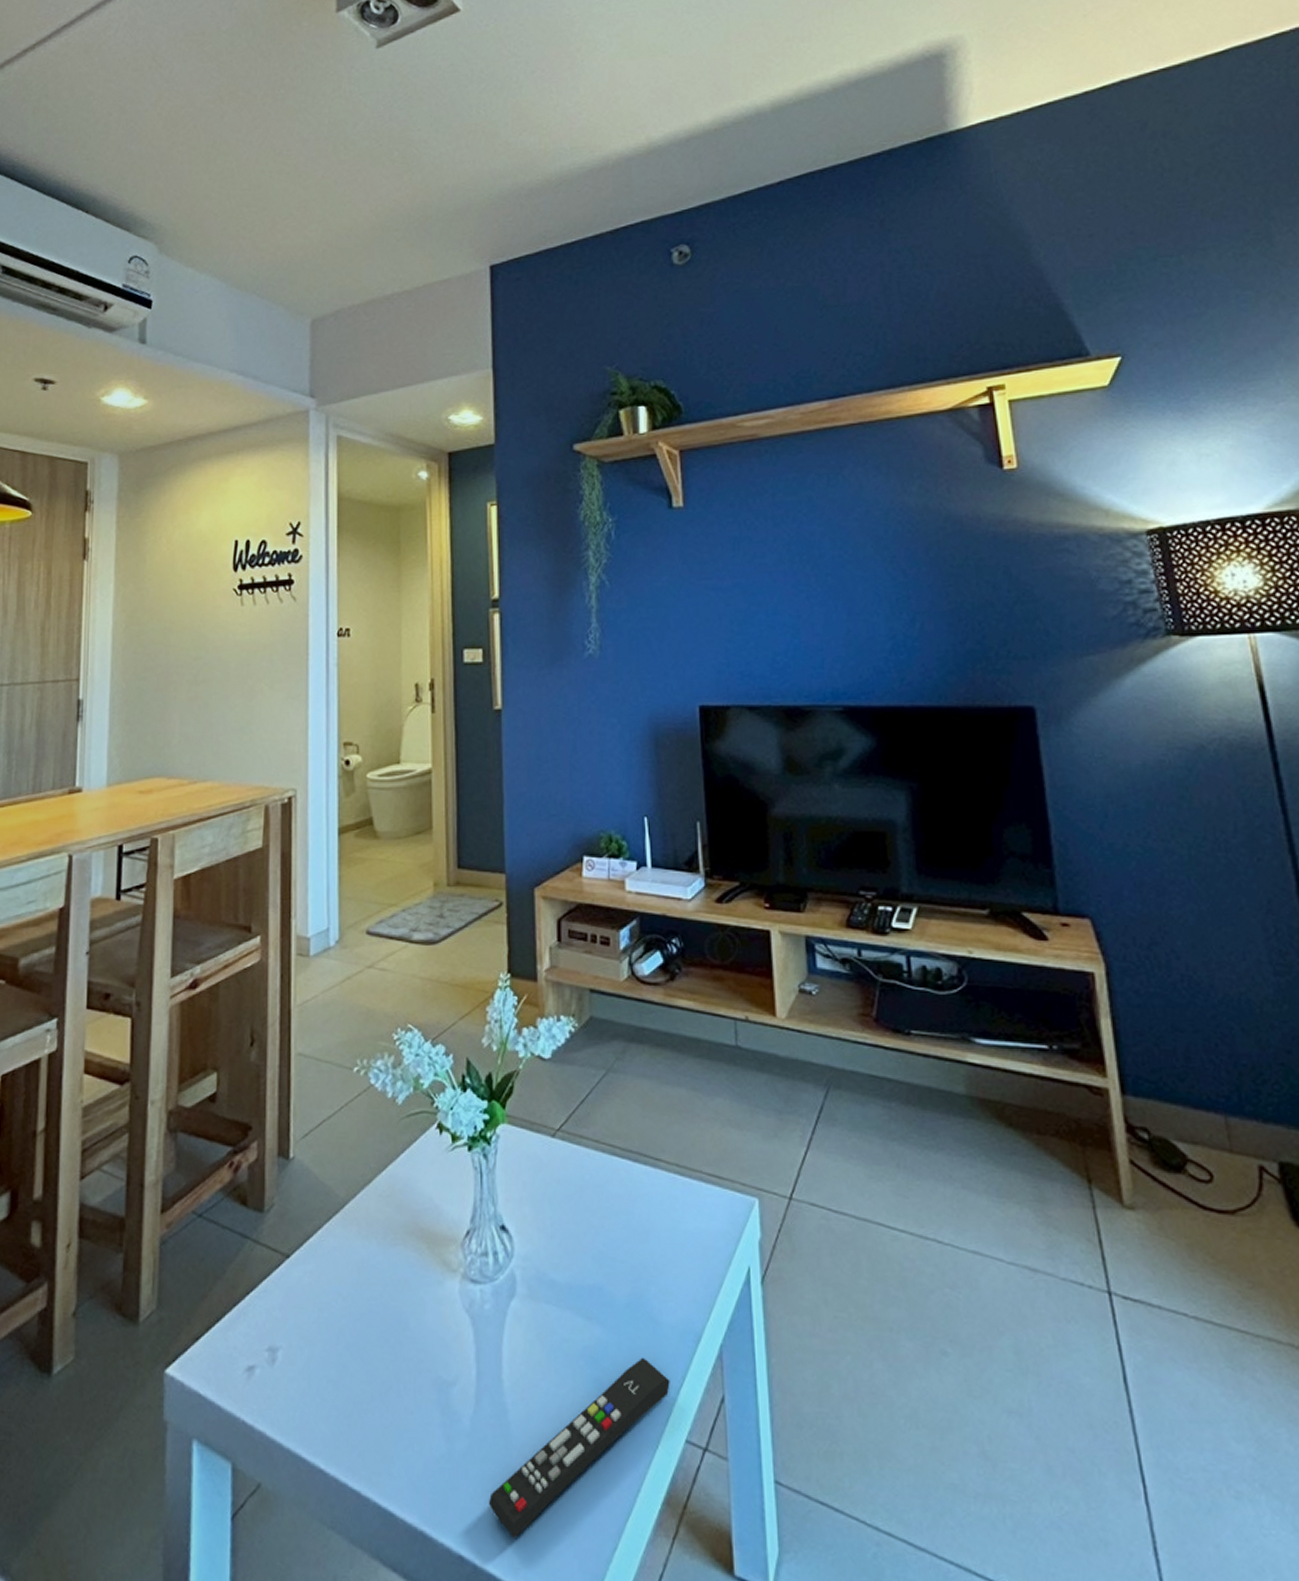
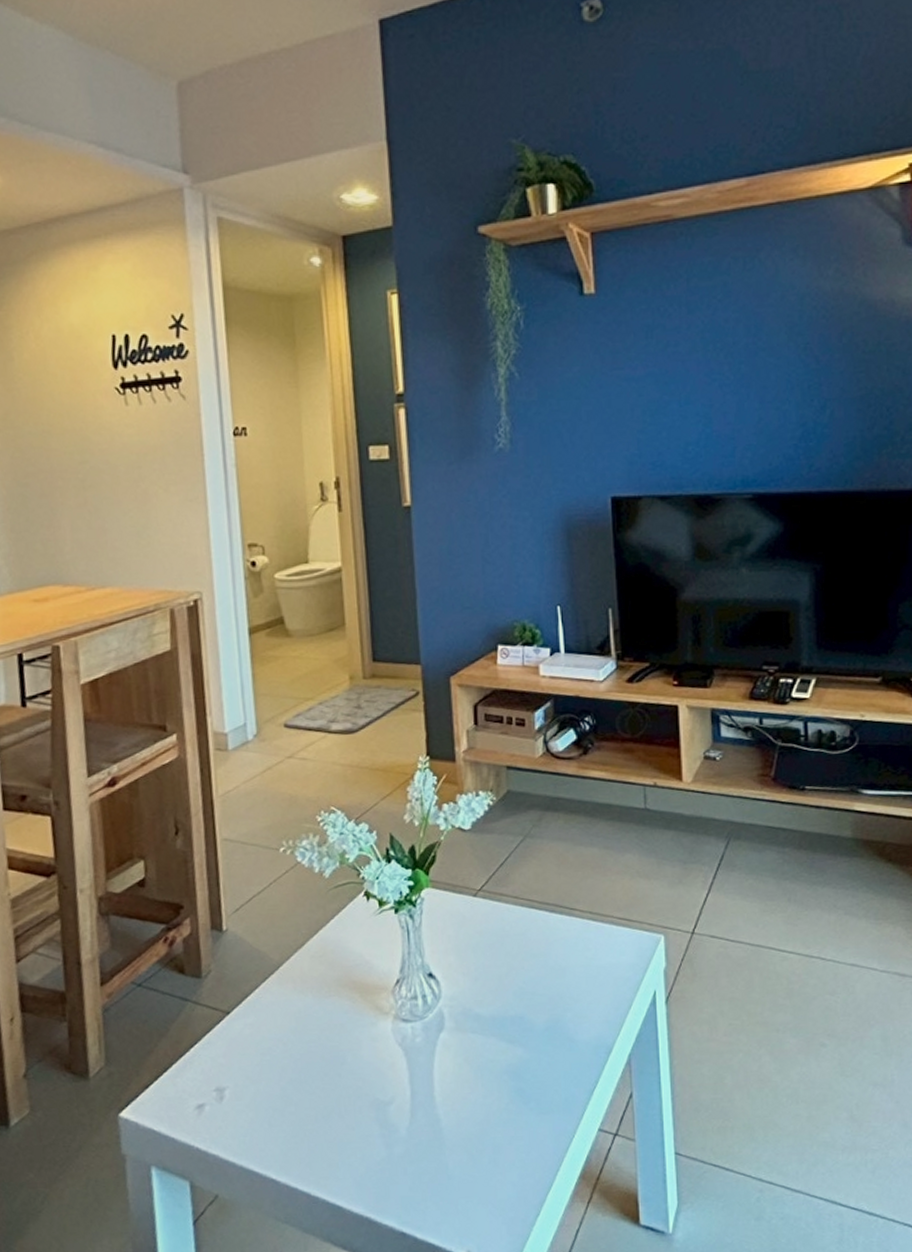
remote control: present [488,1357,670,1540] -> none [425,1068,585,1216]

